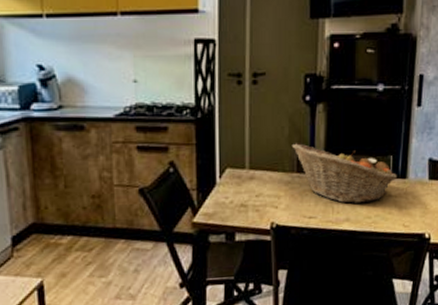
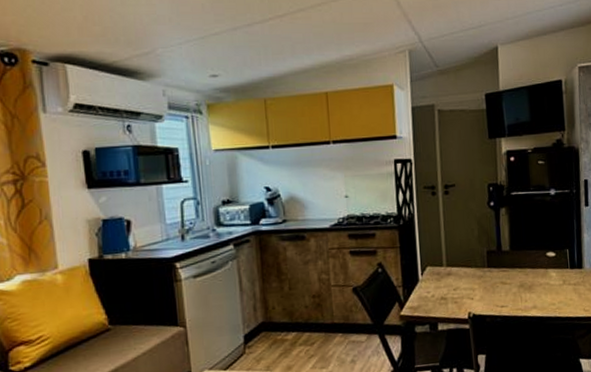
fruit basket: present [291,143,397,204] -> none [481,242,574,293]

